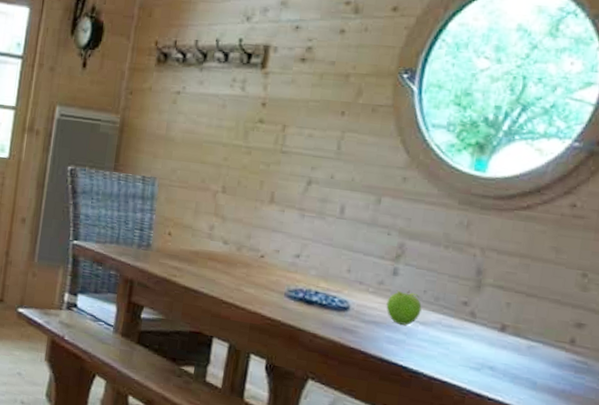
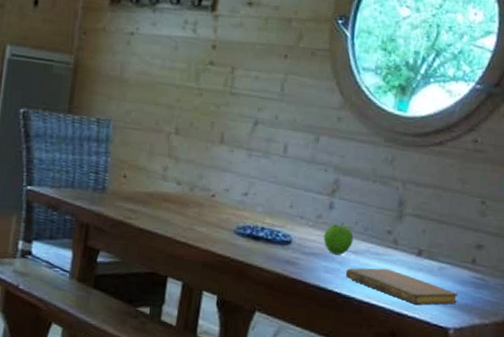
notebook: none [412,340,553,389] -> present [345,267,458,305]

